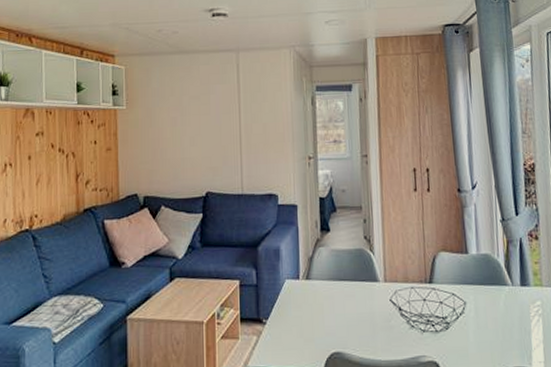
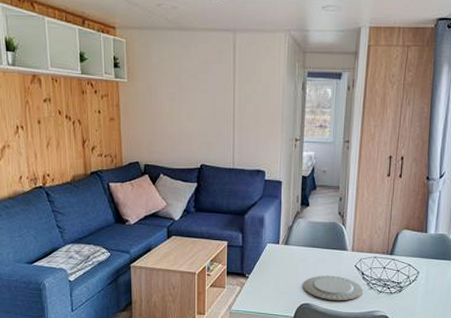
plate: none [331,314,403,347] -> present [303,275,363,301]

